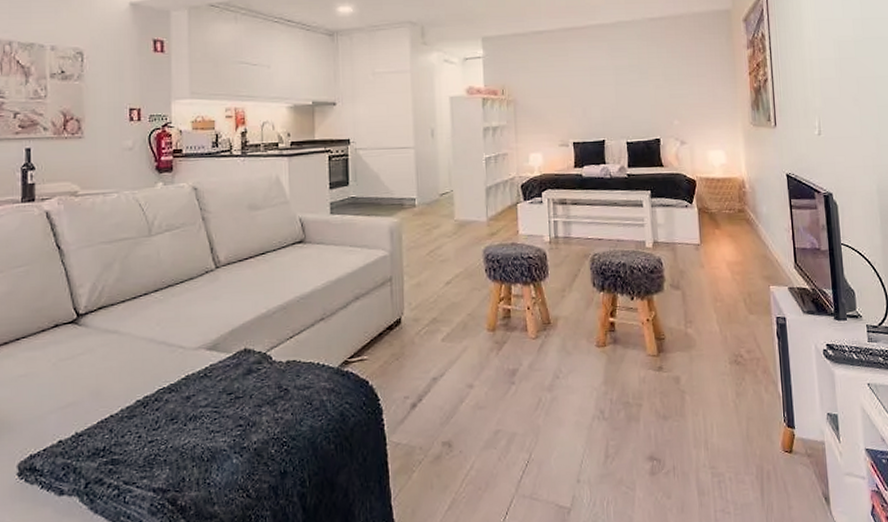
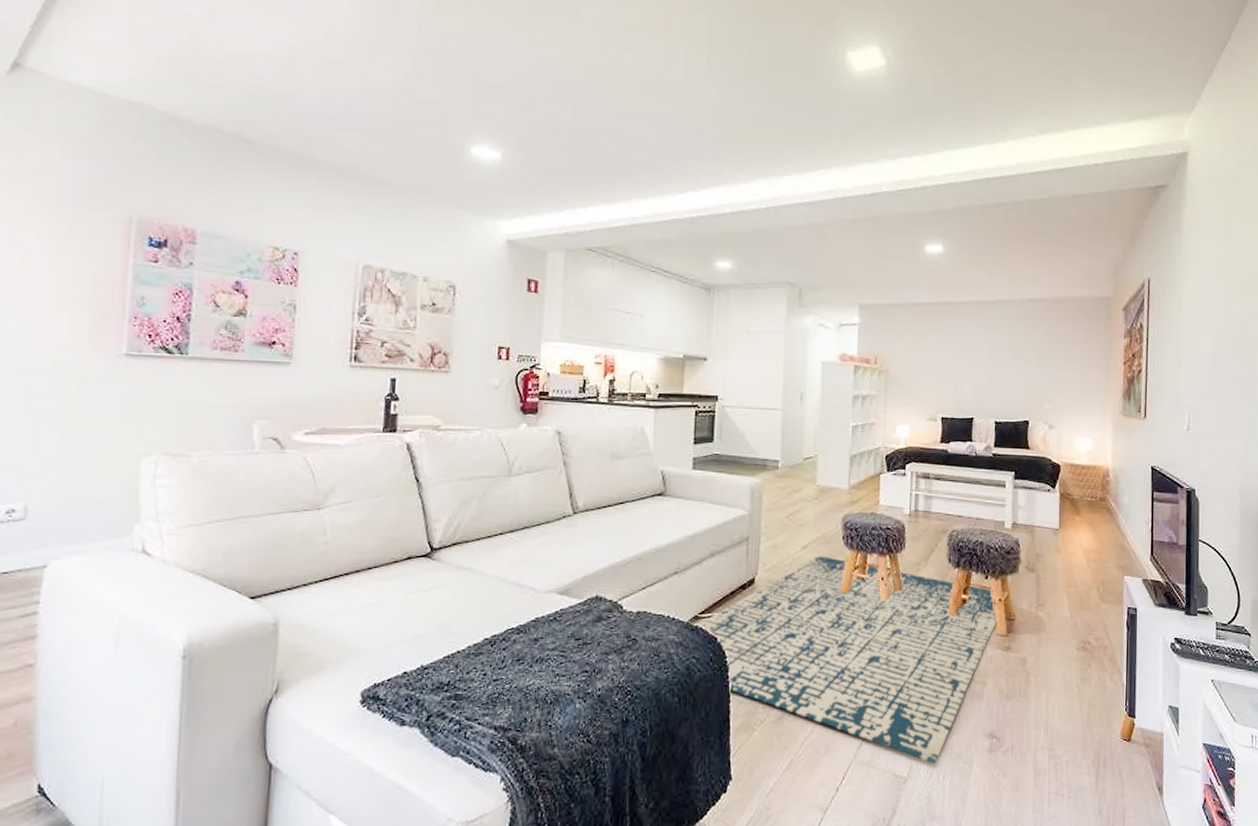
rug: none [347,289,648,492] -> present [697,555,999,764]

